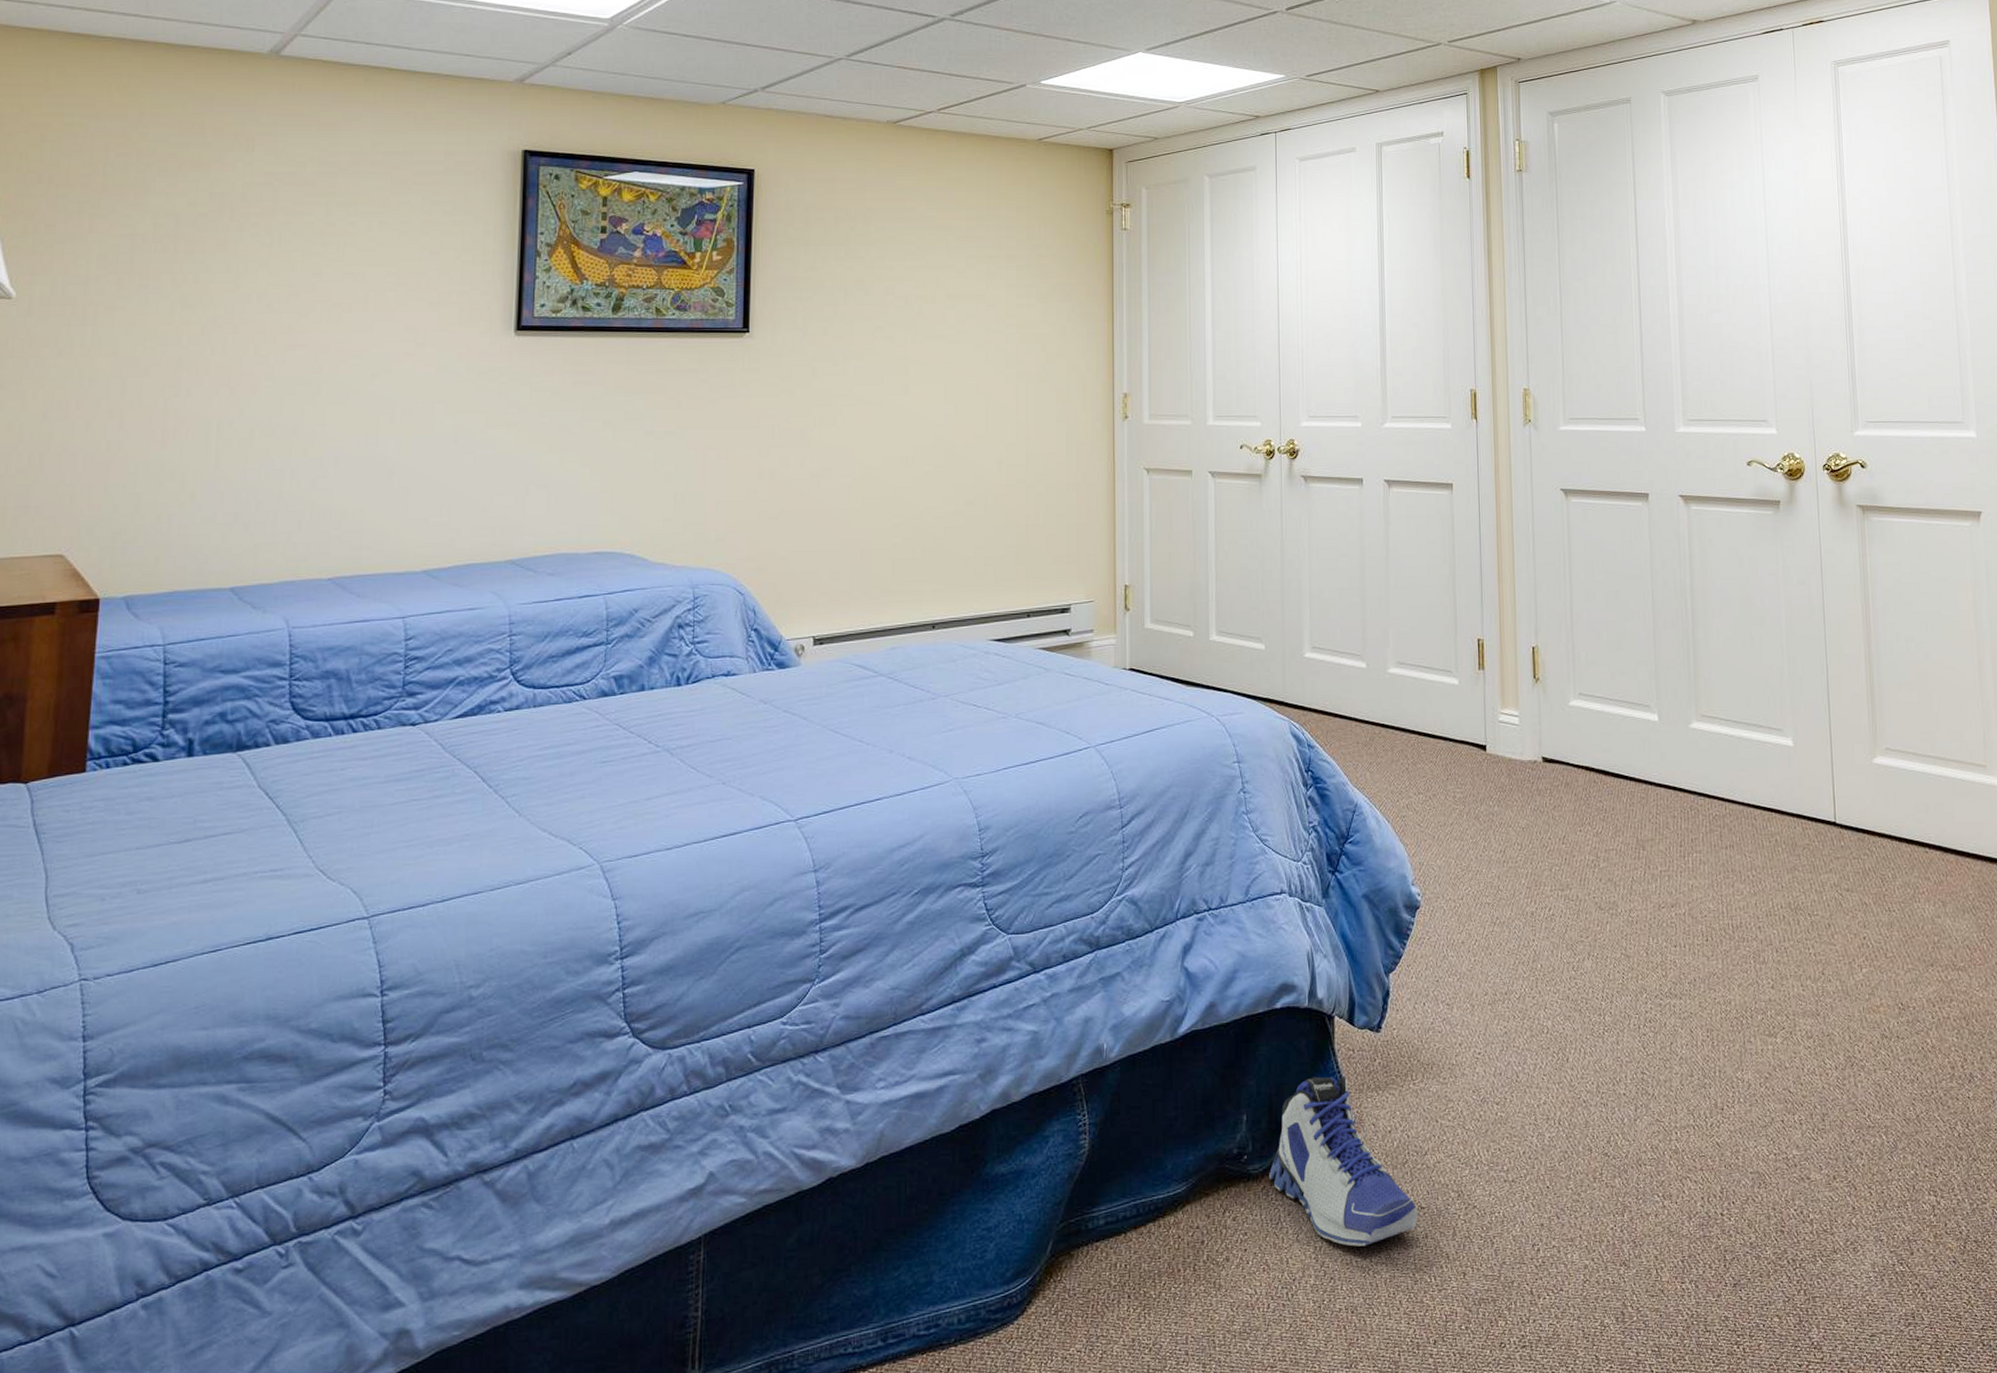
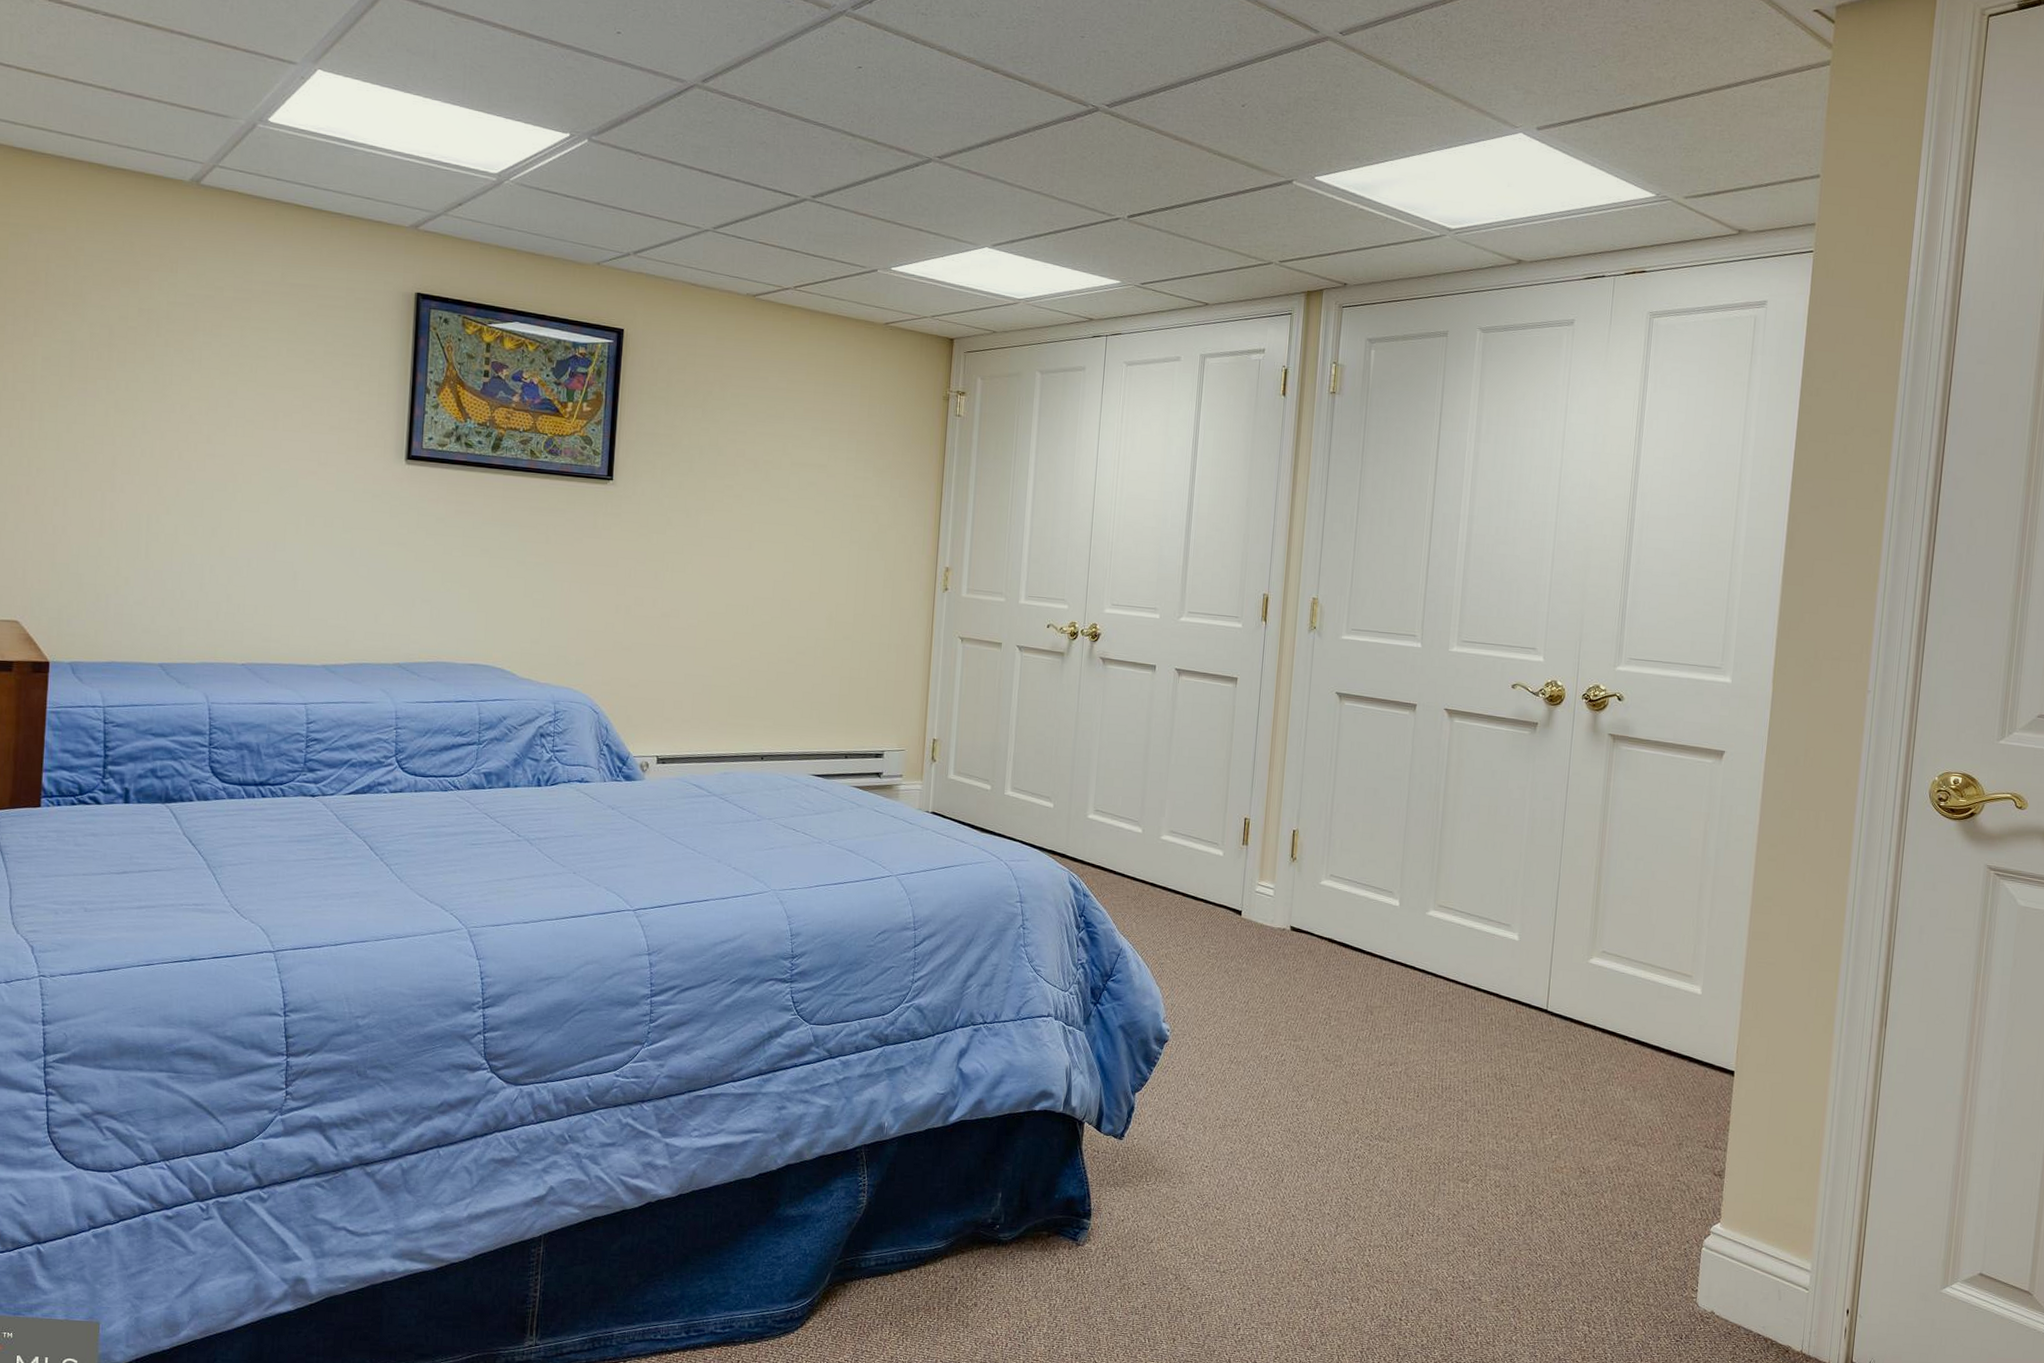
sneaker: present [1269,1077,1418,1247] -> none [1016,1169,1140,1308]

